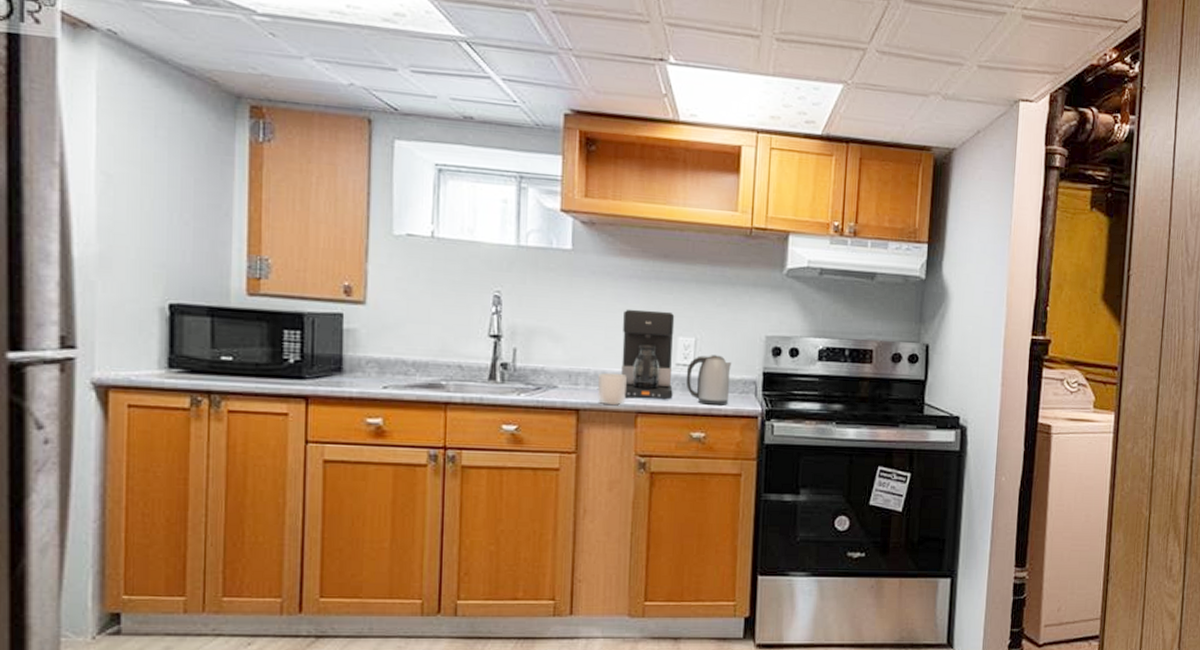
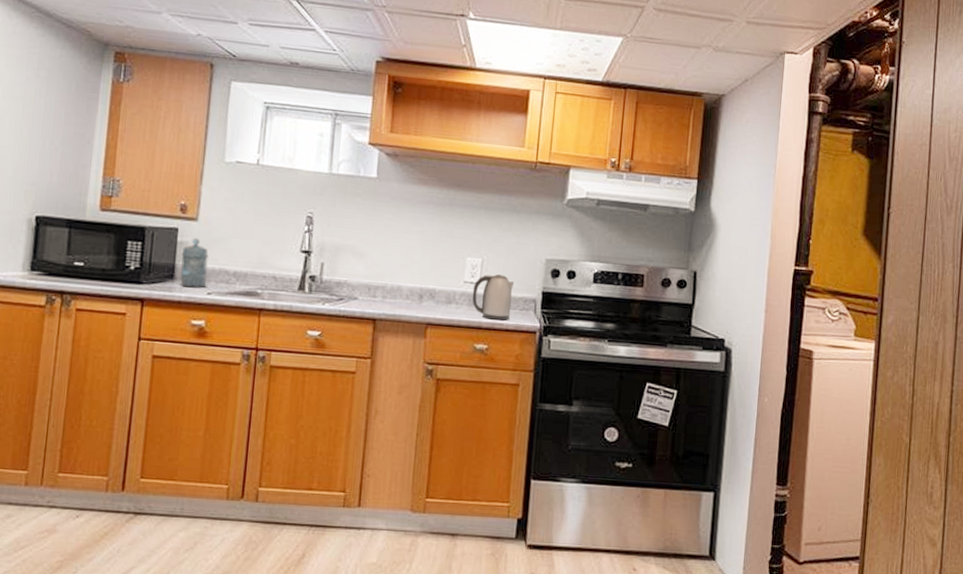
canister: none [349,324,382,382] -> present [180,237,209,288]
mug: present [598,372,628,405] -> none [393,287,421,317]
coffee maker: present [621,309,675,400] -> none [415,231,465,314]

